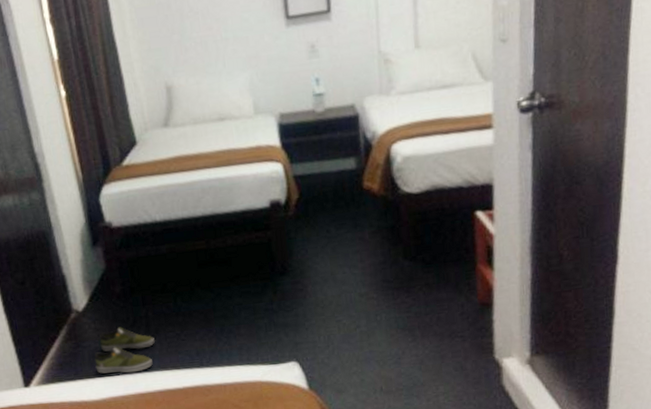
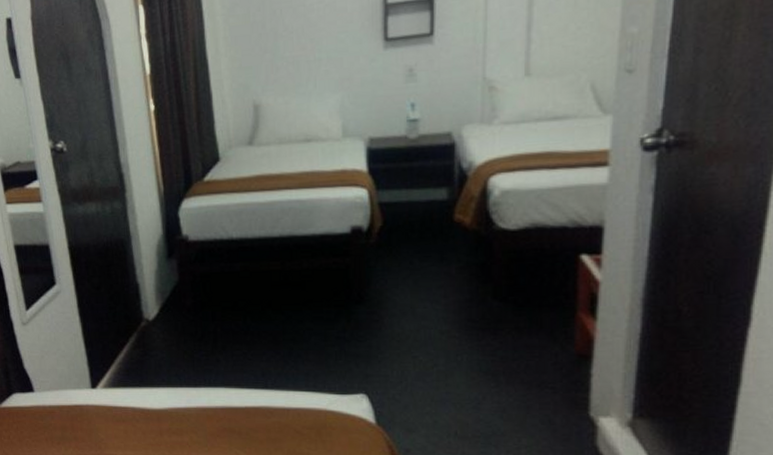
shoe: present [94,327,155,374] -> none [160,340,221,386]

